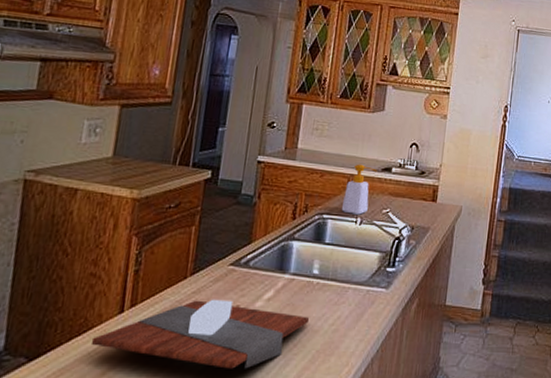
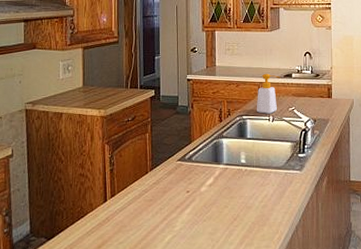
cutting board: present [90,299,310,369] -> none [87,187,244,240]

